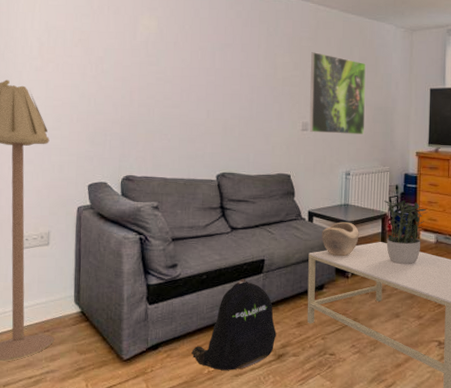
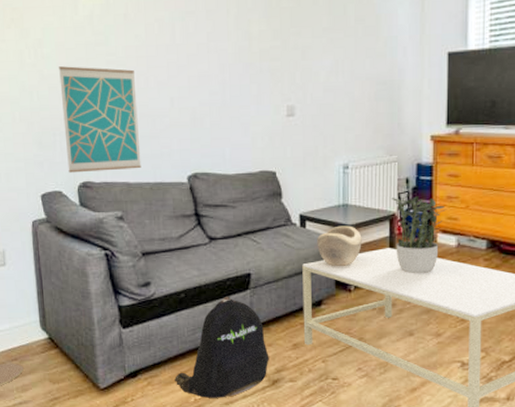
wall art: none [114,80,179,168] -> present [59,66,141,173]
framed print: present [309,52,366,135] -> none [294,14,366,118]

